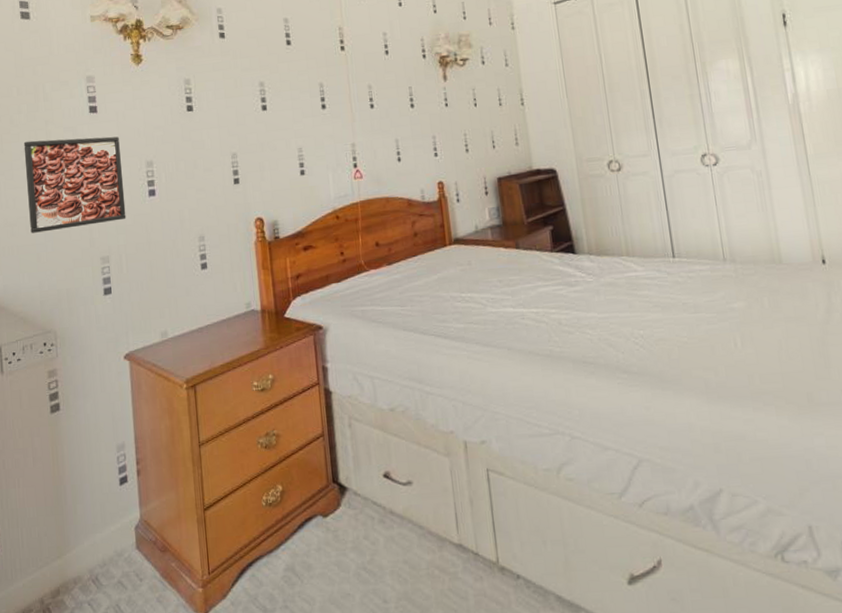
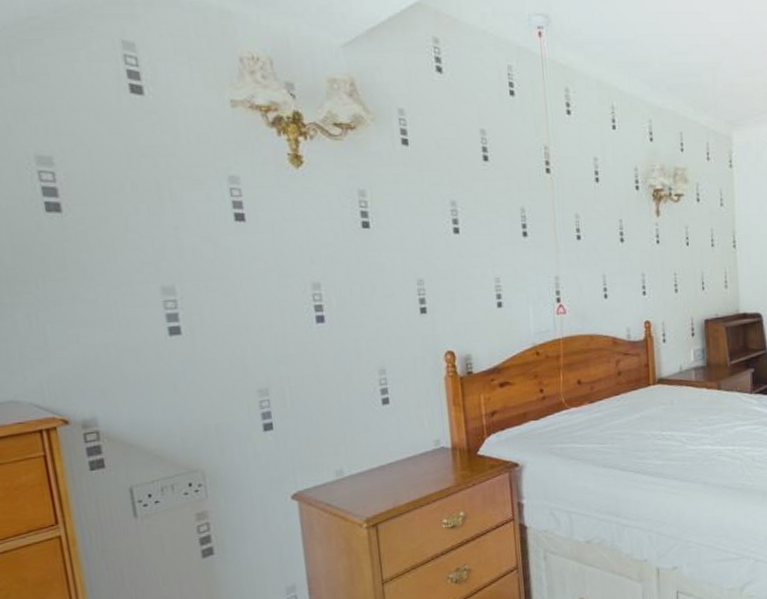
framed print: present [23,136,126,233] -> none [145,249,289,360]

